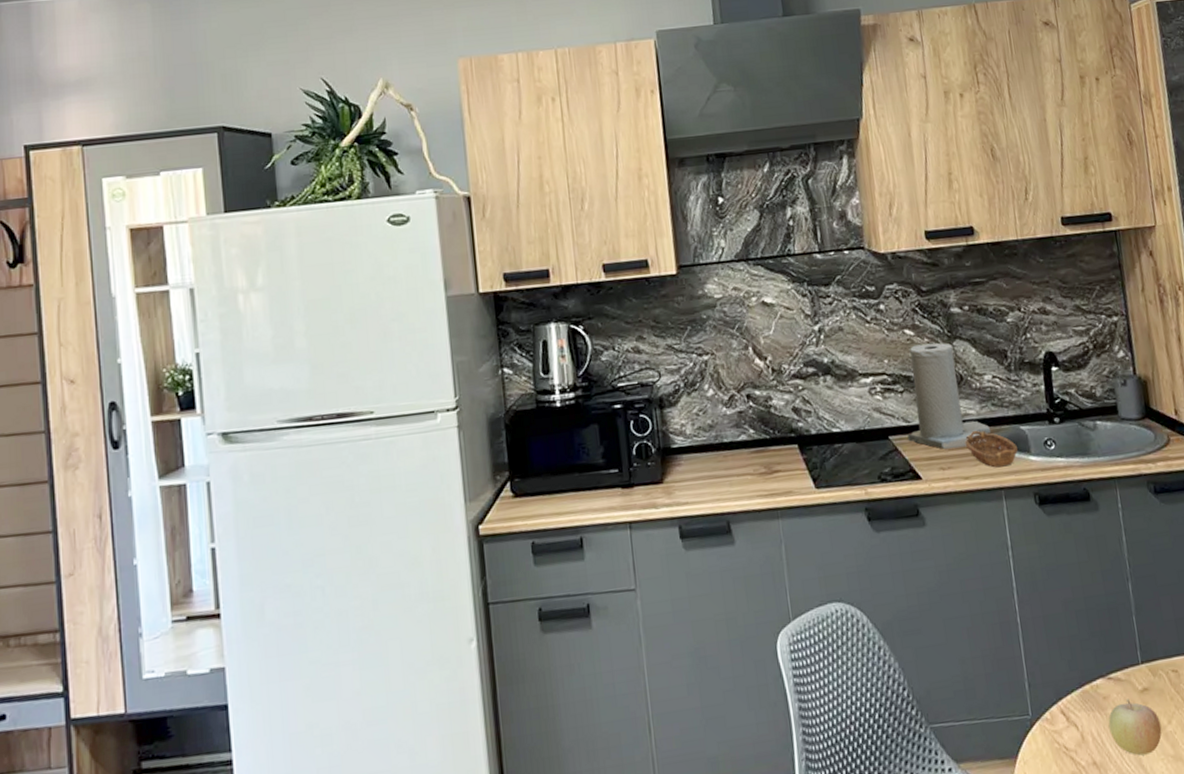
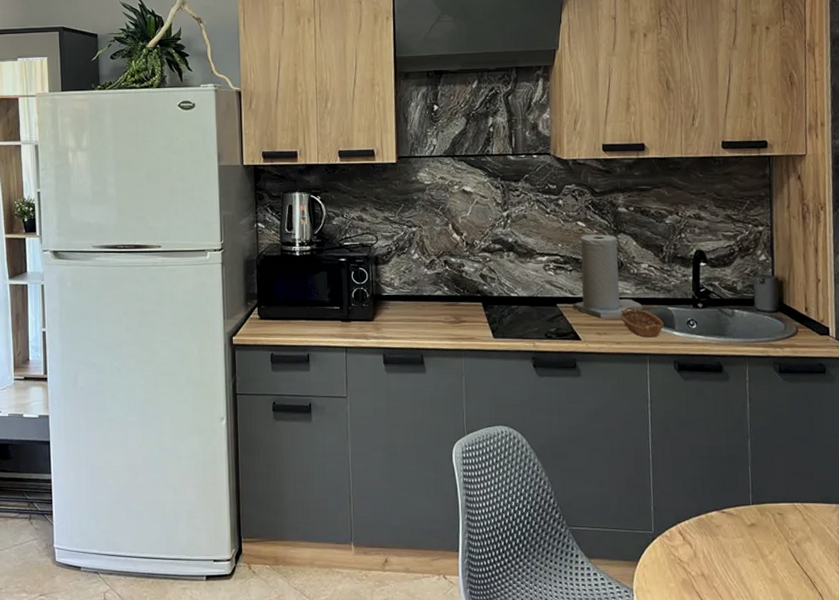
fruit: present [1108,699,1162,756] -> none [718,530,764,575]

